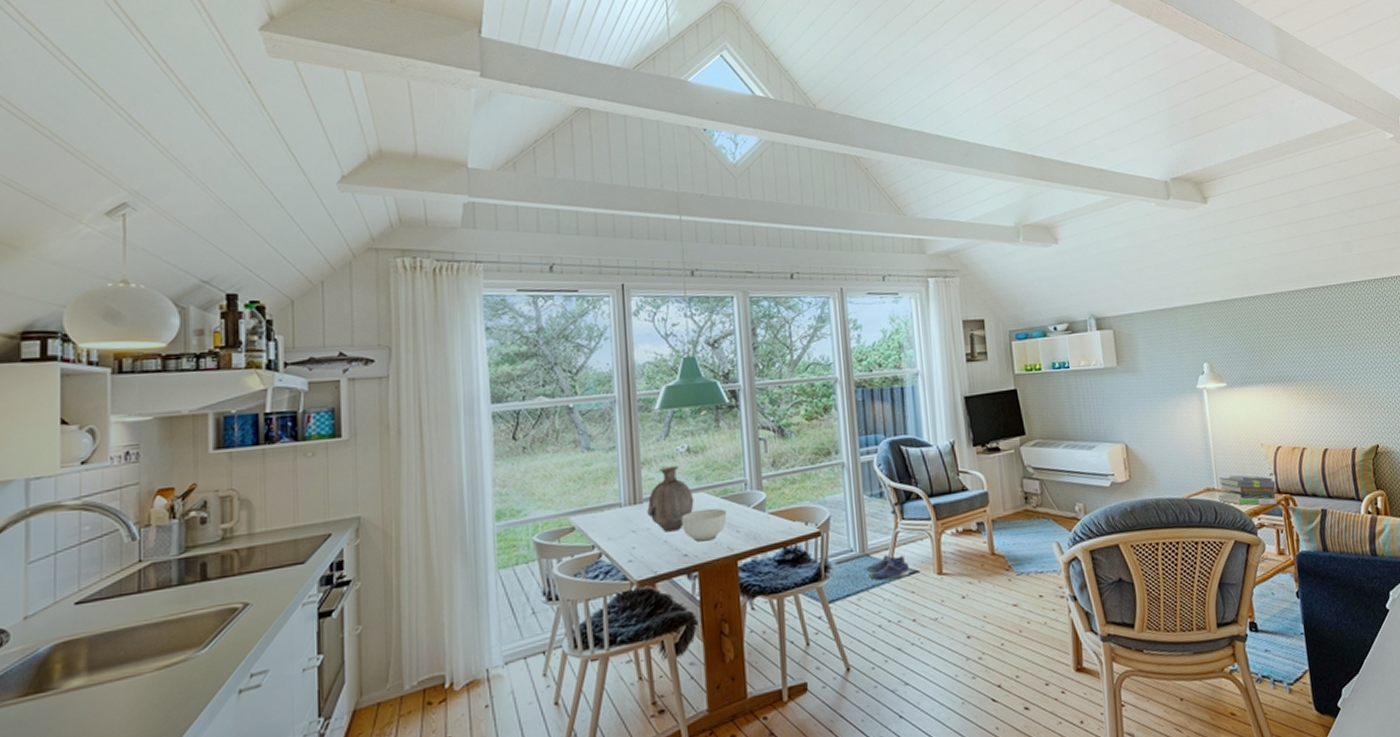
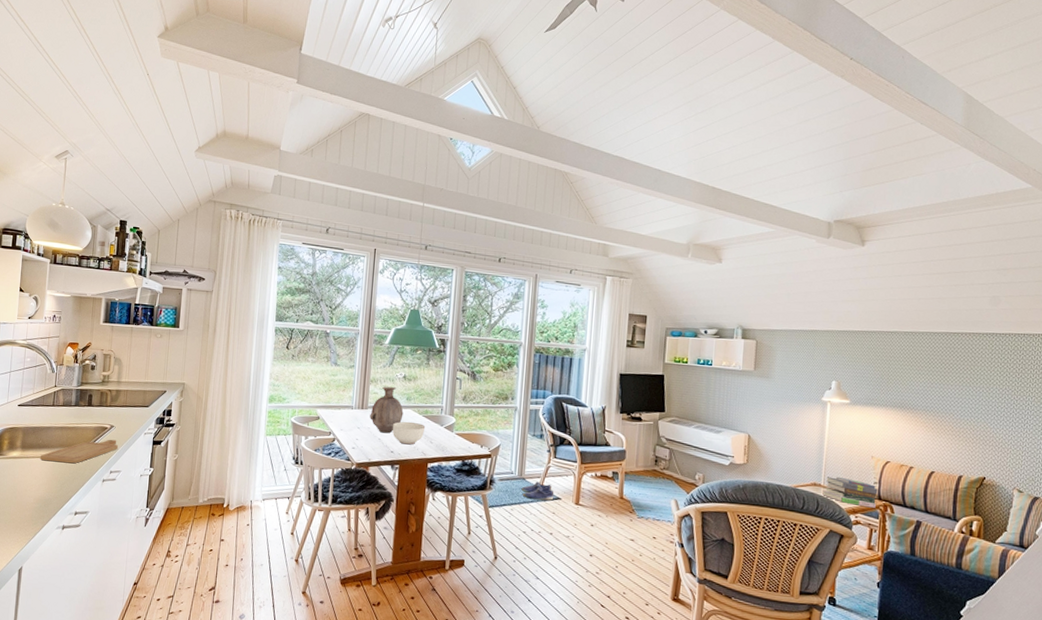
chopping board: none [124,623,259,683] -> present [41,439,118,464]

